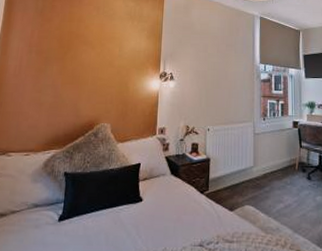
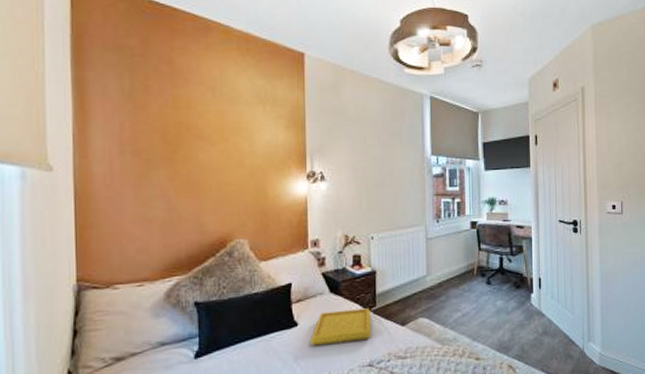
serving tray: none [151,191,204,222] -> present [309,308,371,346]

